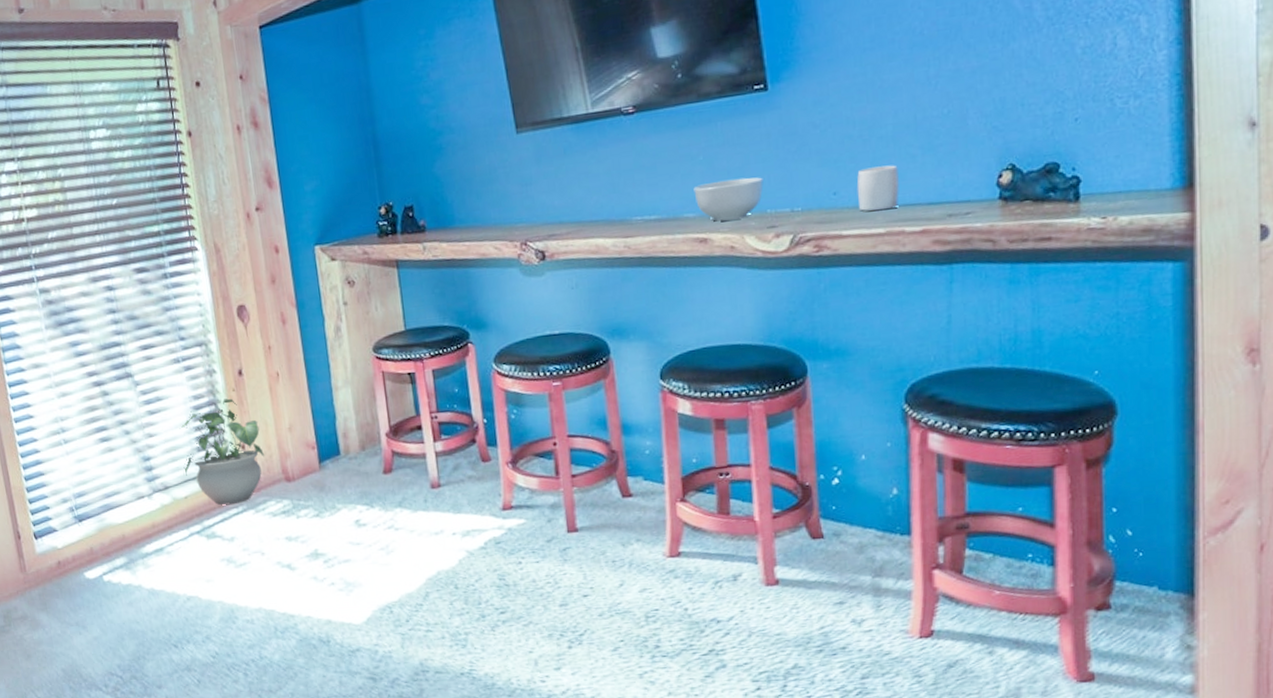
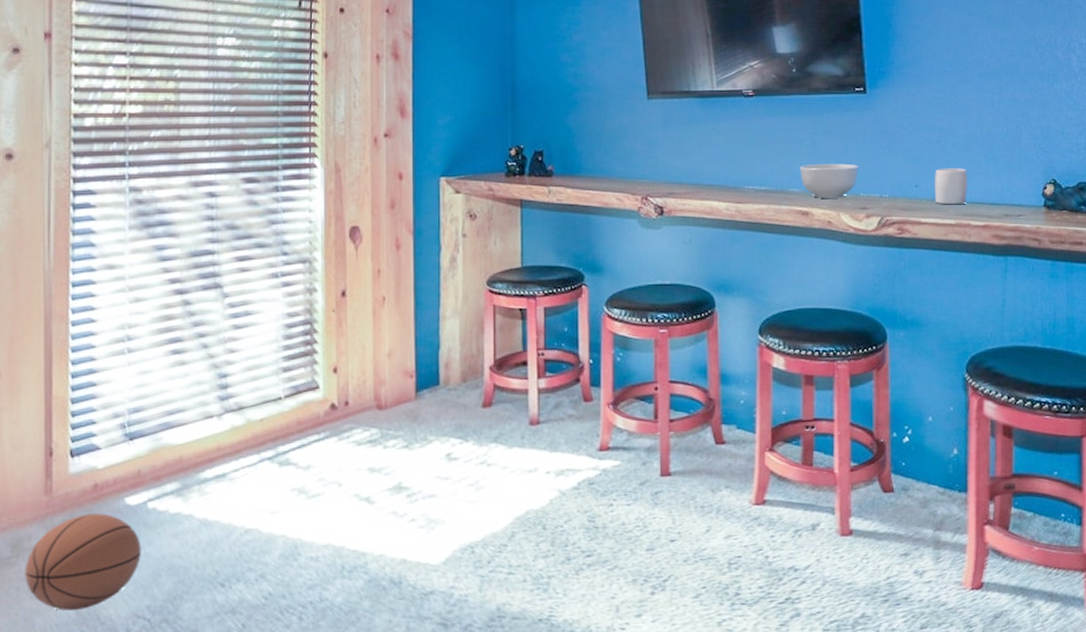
basketball: none [16,587,106,670] -> present [25,513,141,611]
potted plant: present [179,398,264,506] -> none [263,319,357,431]

